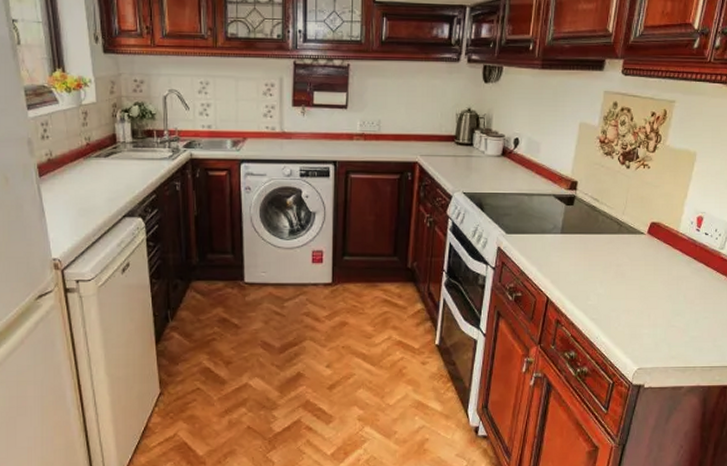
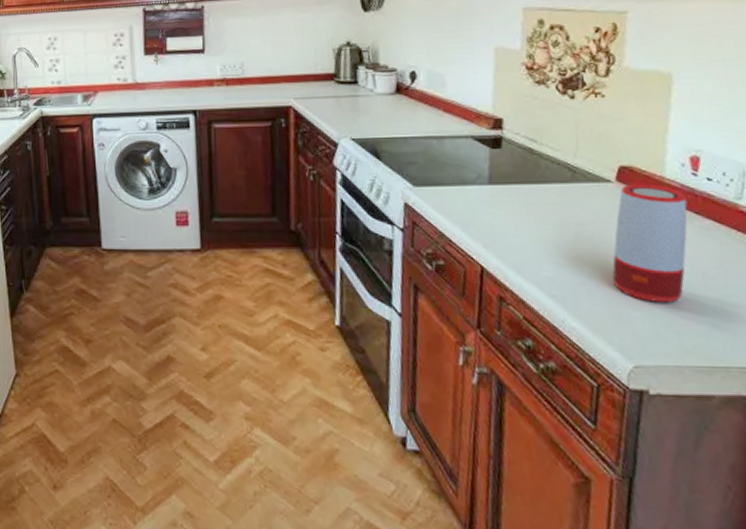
speaker: none [634,236,690,323] -> present [612,184,688,302]

